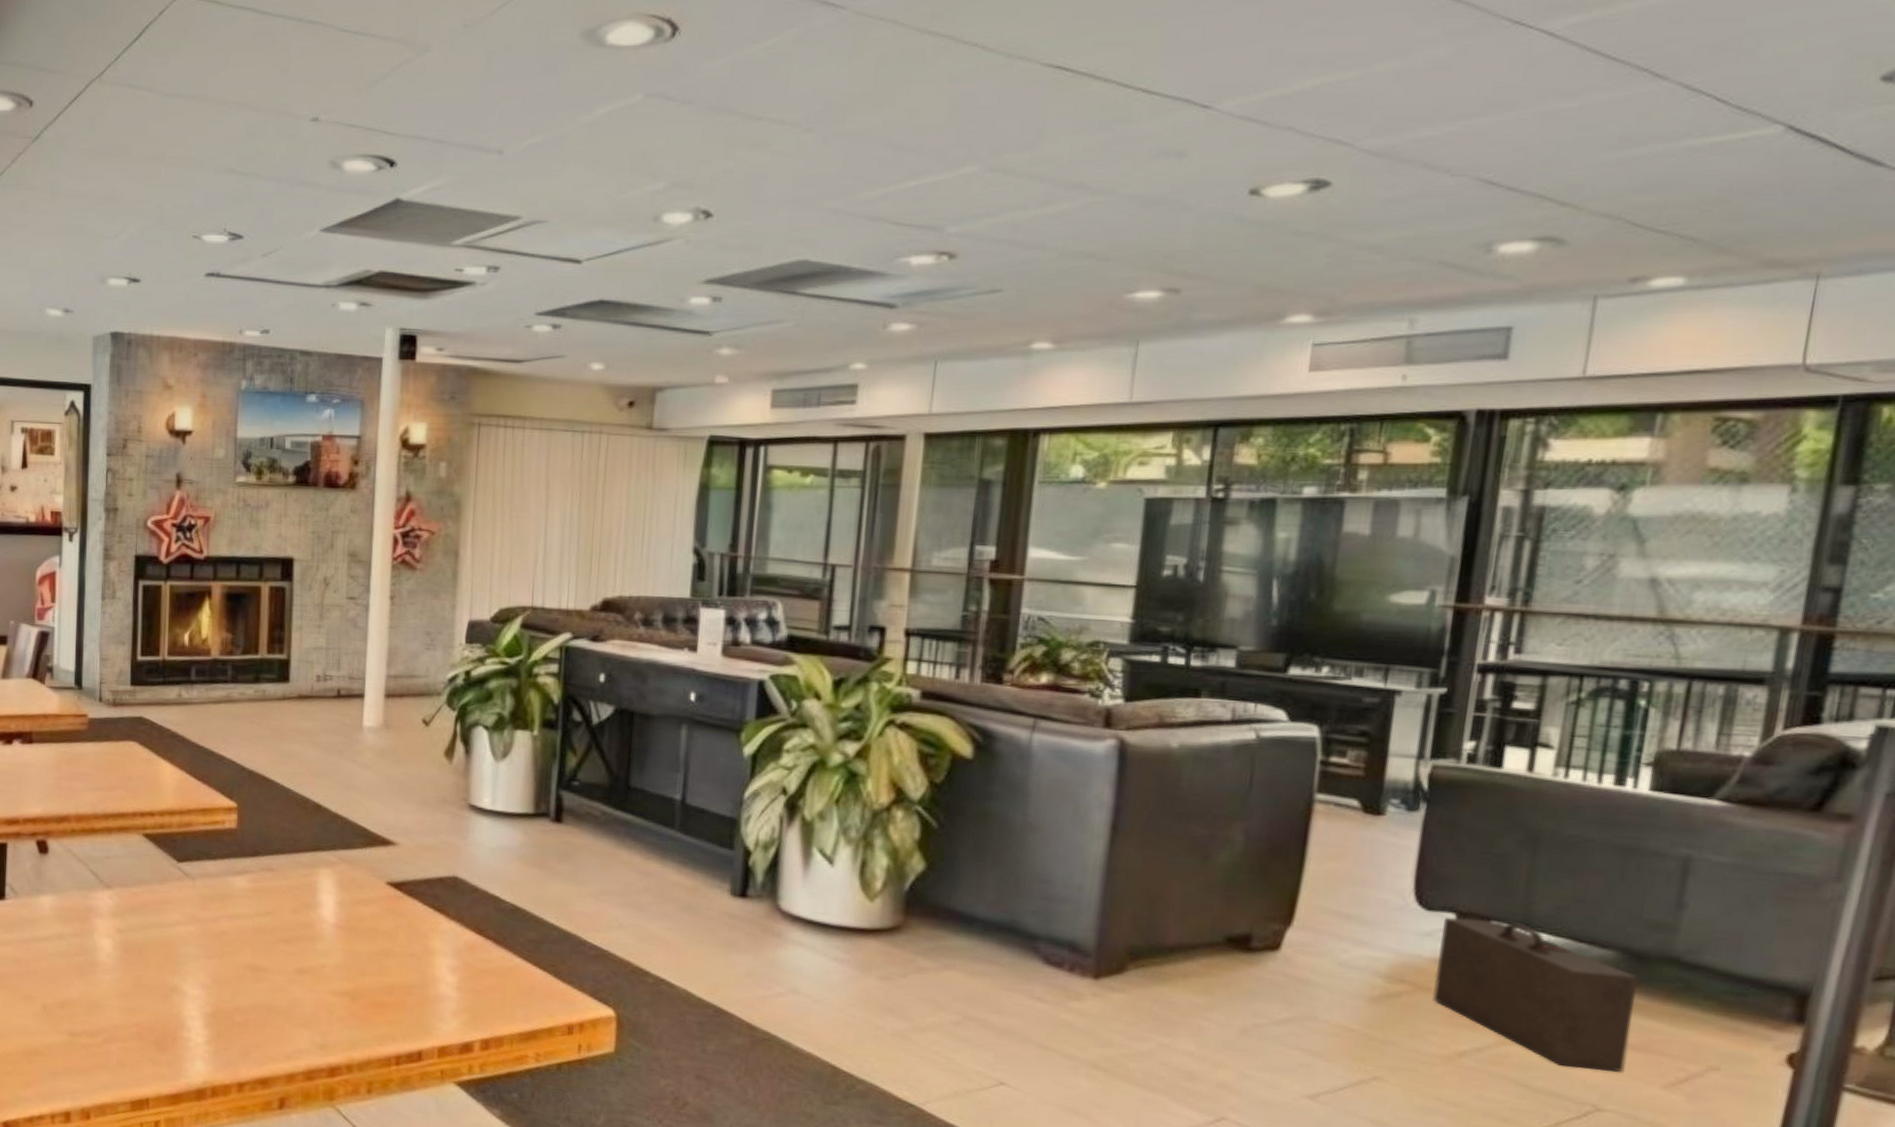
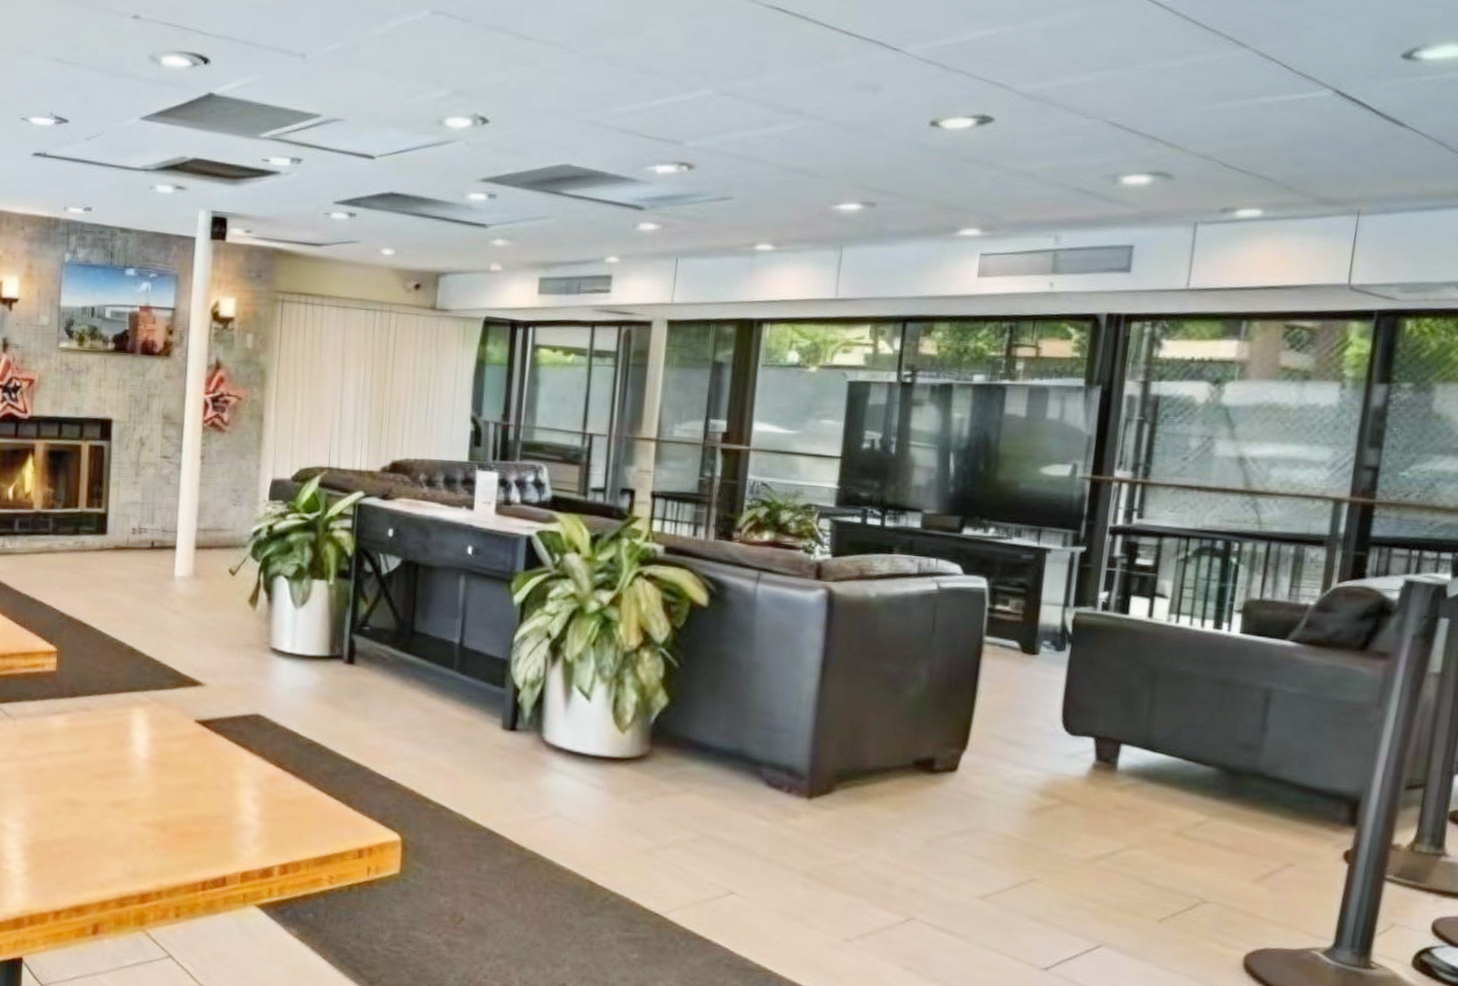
suitcase: present [1432,916,1638,1073] -> none [1077,741,1233,870]

